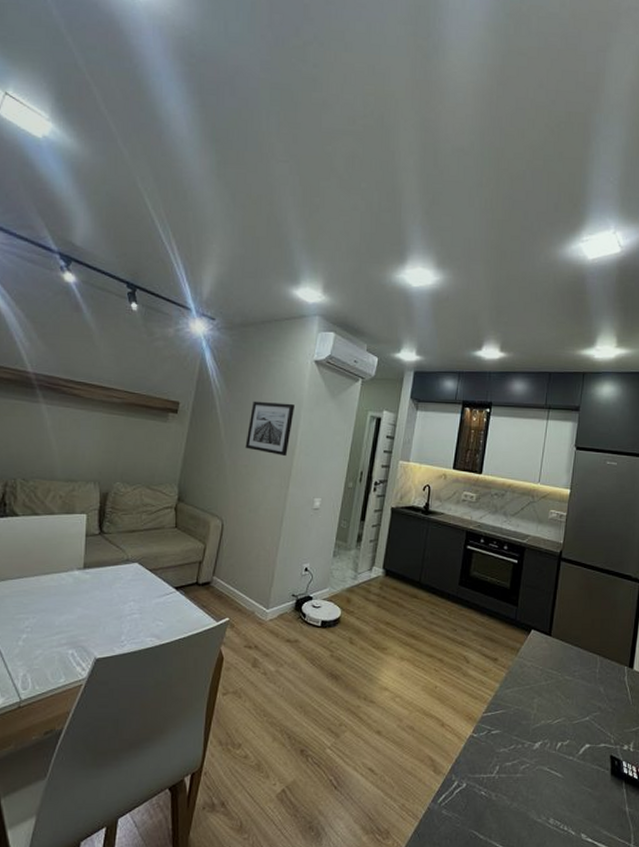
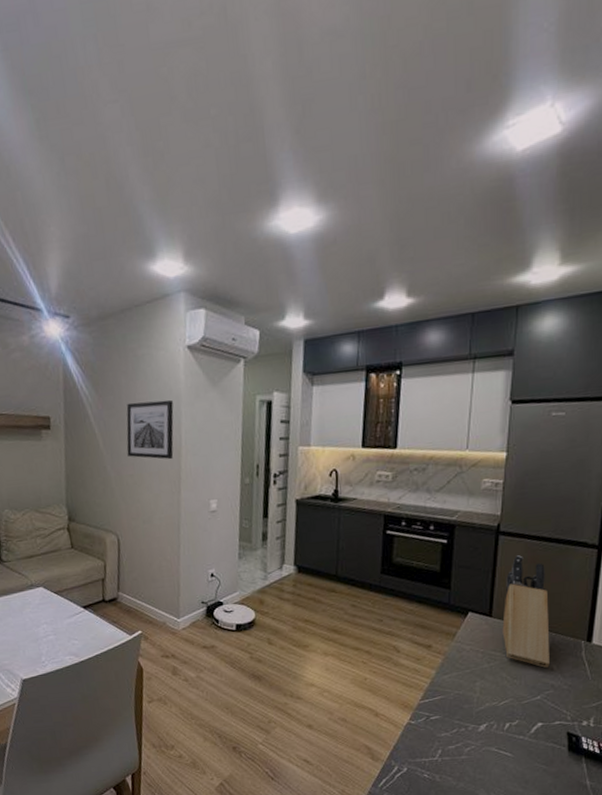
knife block: none [559,581,599,689] -> present [502,555,550,668]

